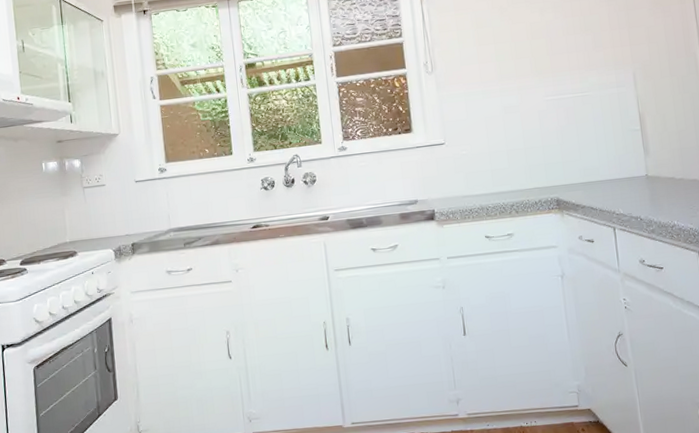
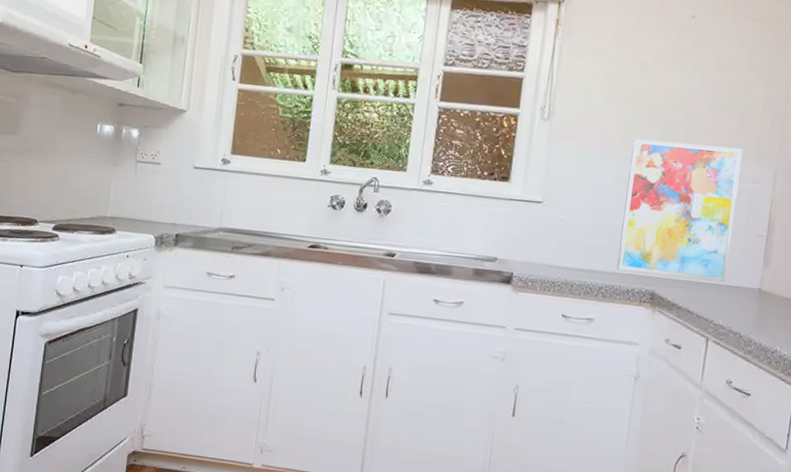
wall art: none [508,61,617,187] -> present [617,139,743,283]

